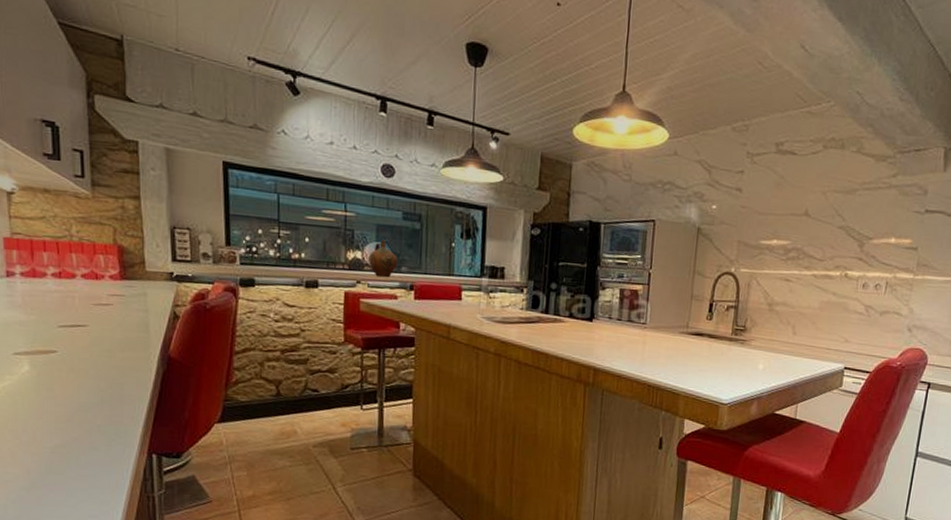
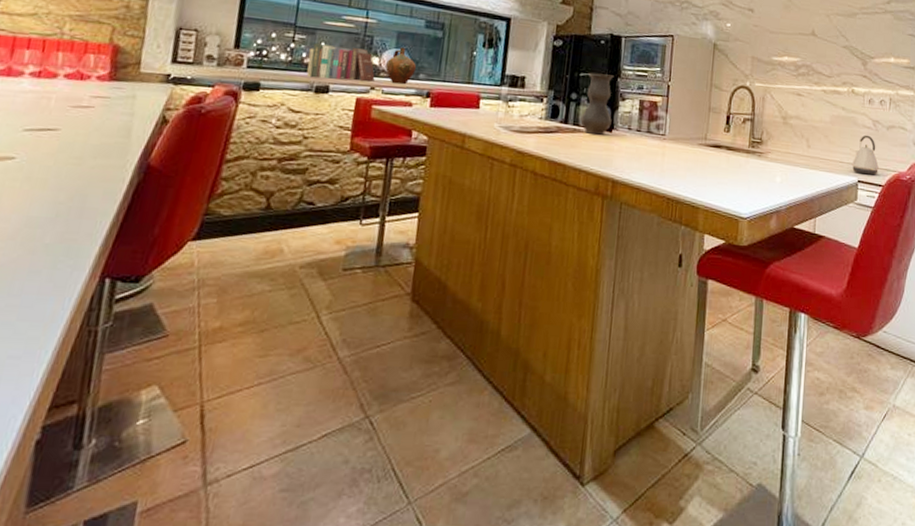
books: none [295,239,360,277] -> present [306,43,375,83]
vase: none [561,261,594,324] -> present [580,72,614,135]
kettle: none [838,320,868,362] -> present [851,134,879,175]

